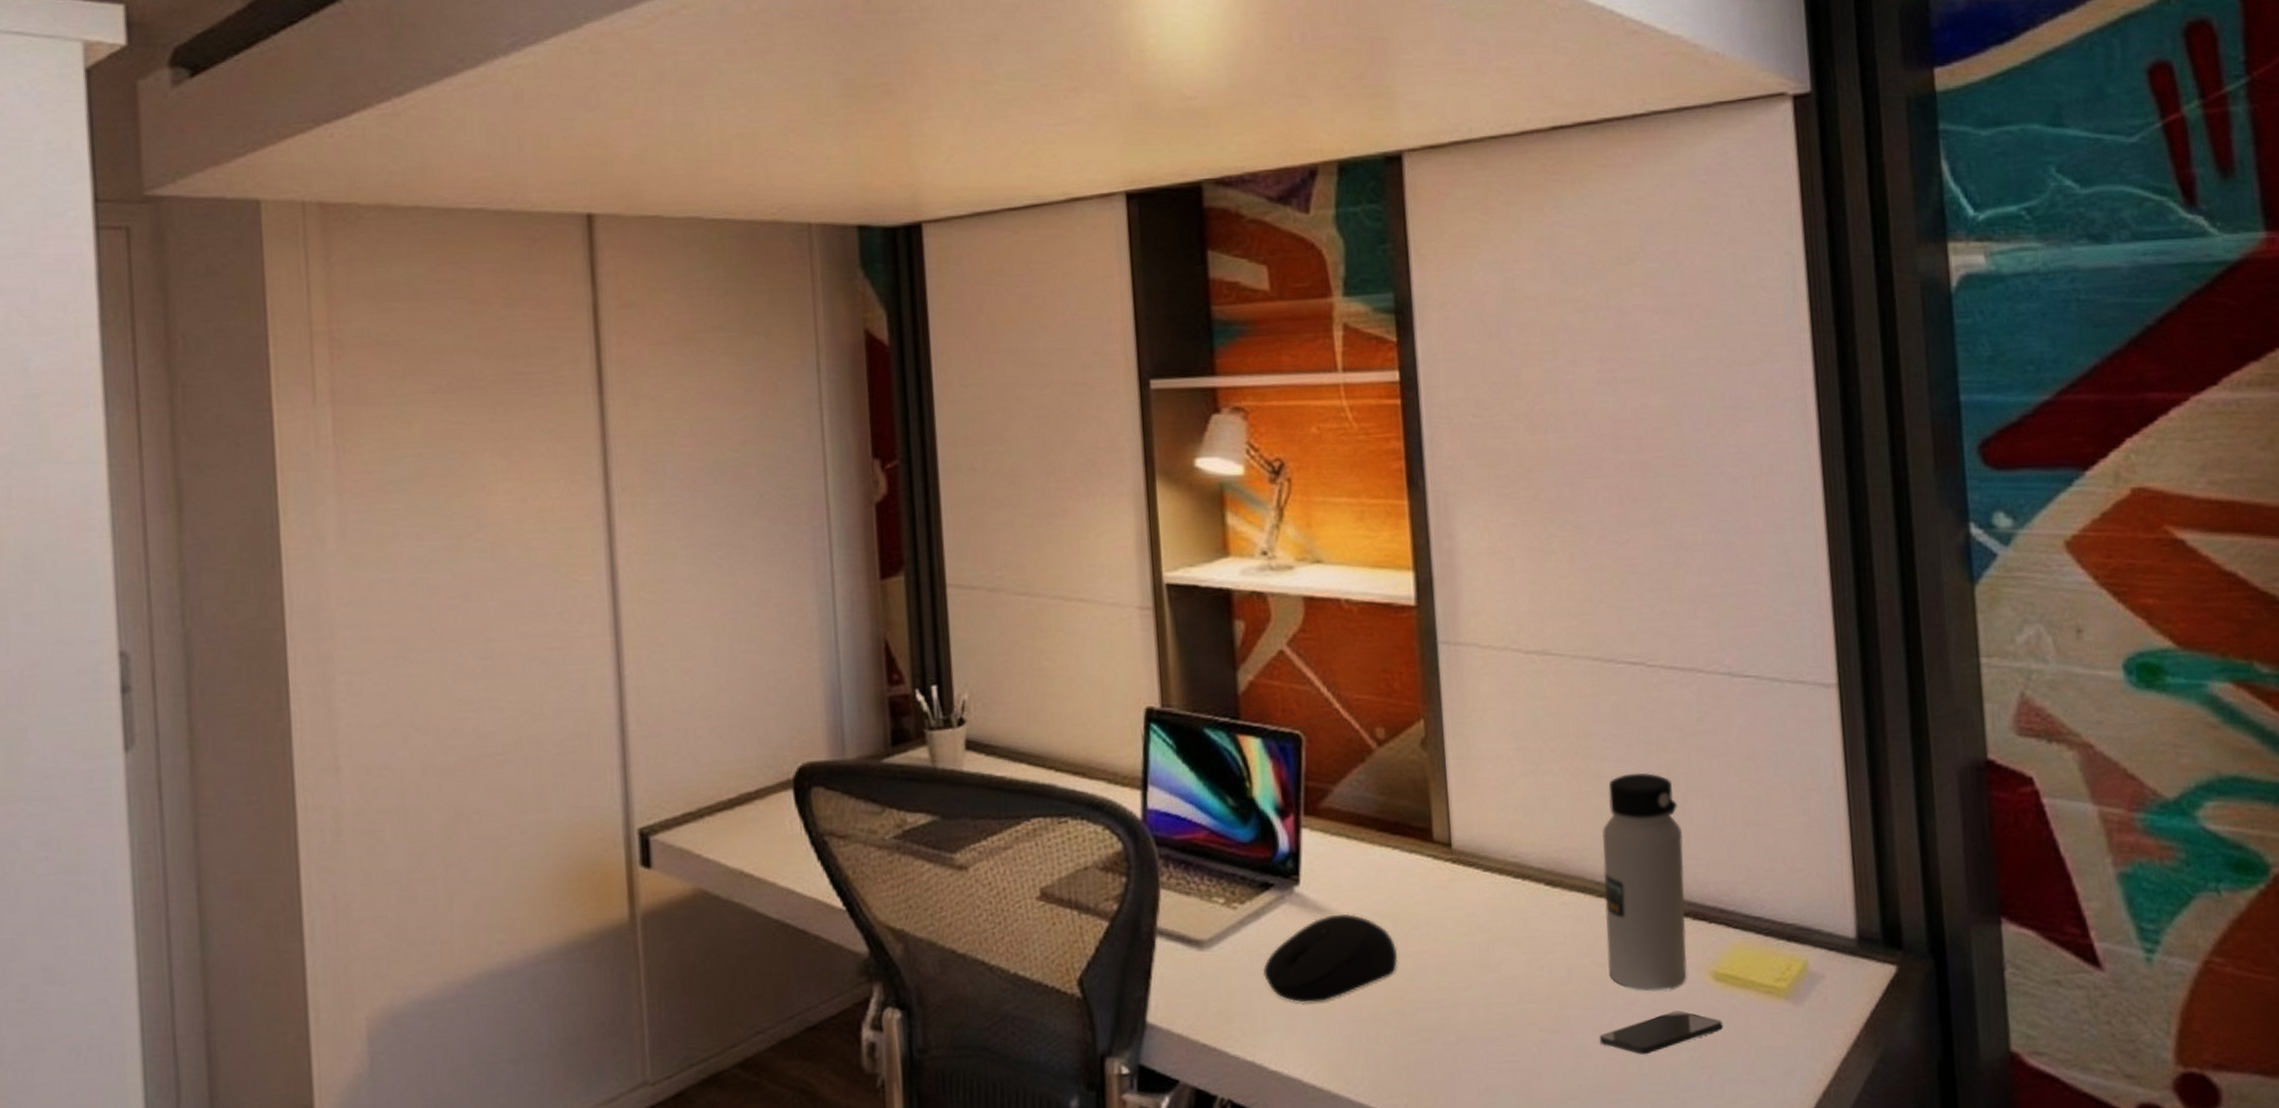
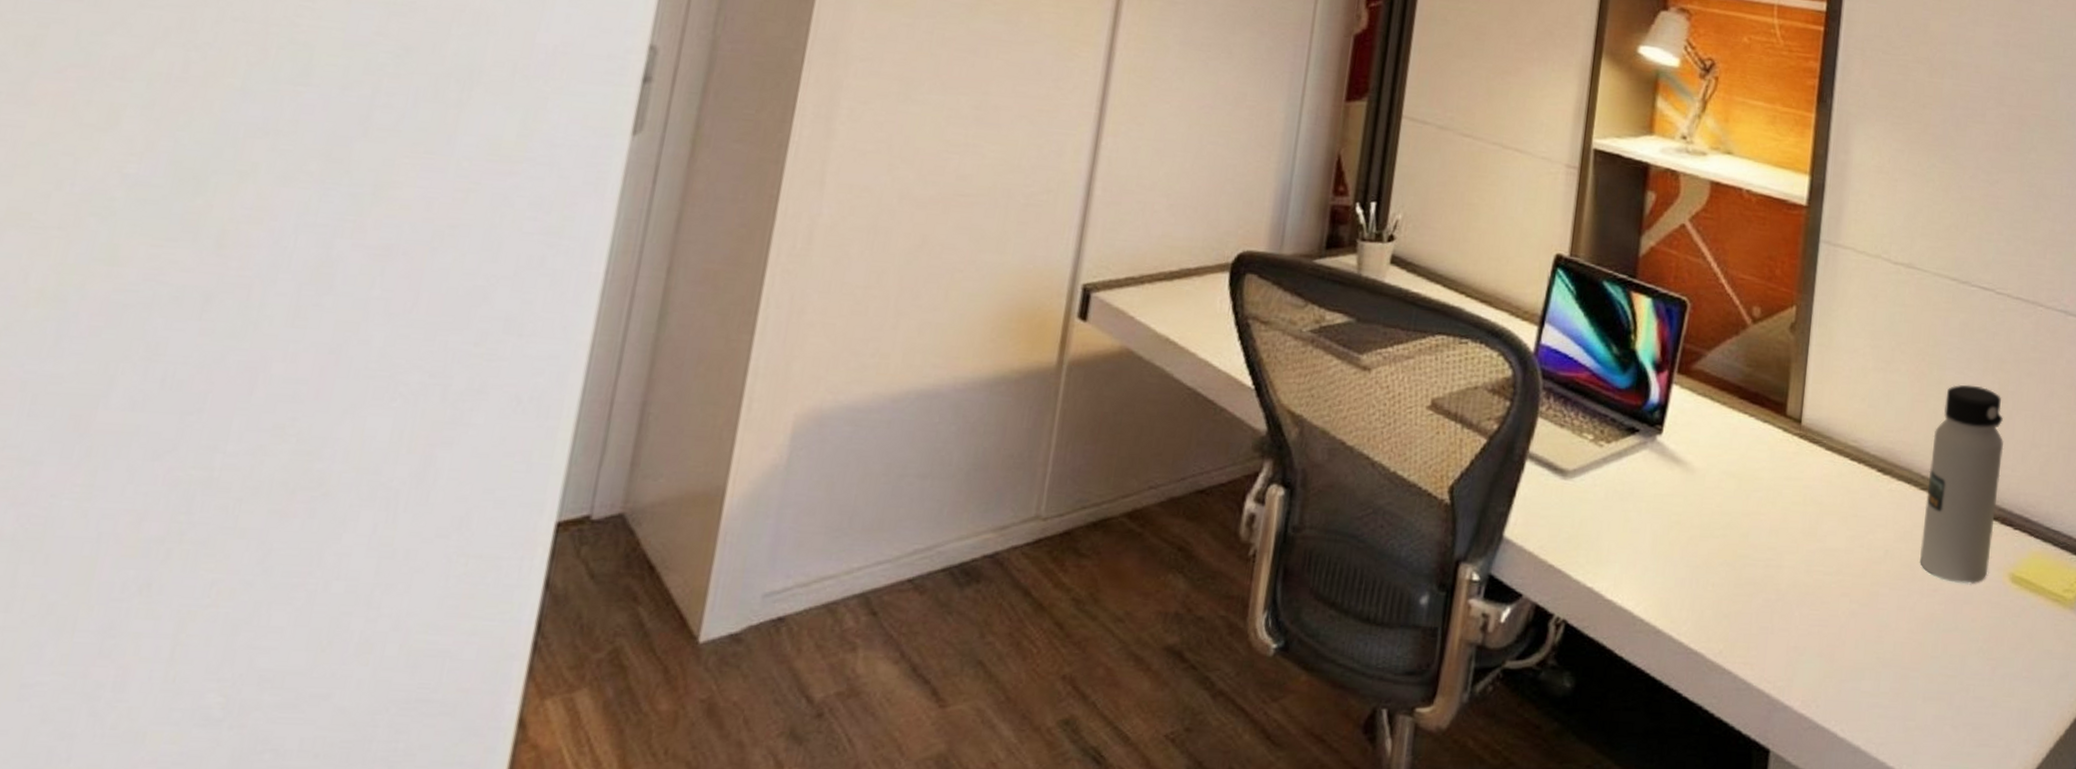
computer mouse: present [1262,913,1399,1003] -> none [1614,466,1738,543]
phone: present [1599,1010,1723,1055] -> none [1902,604,2012,639]

